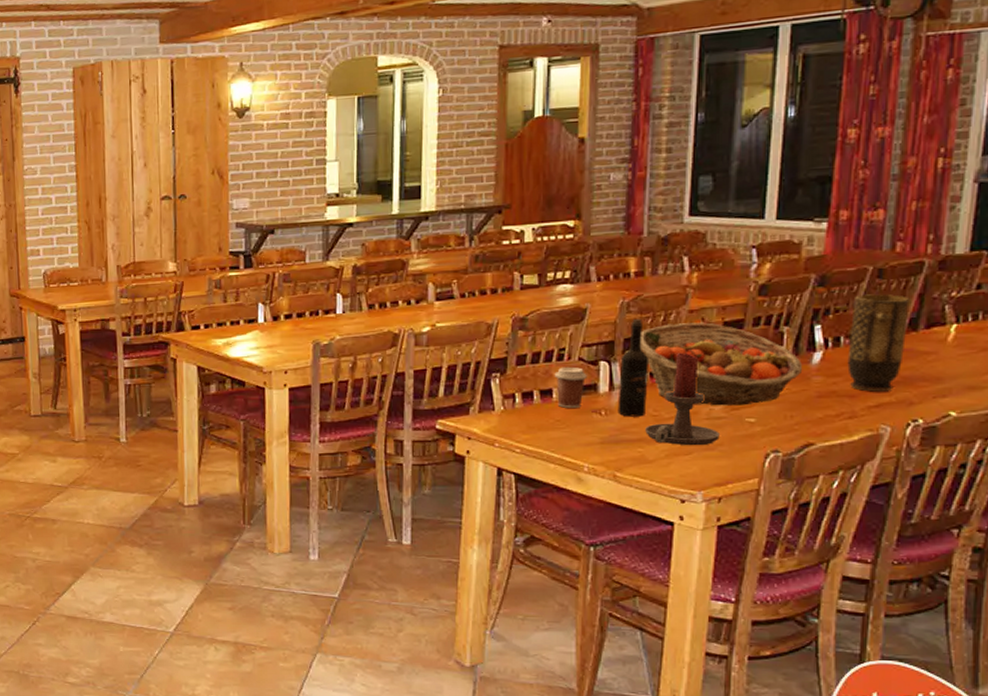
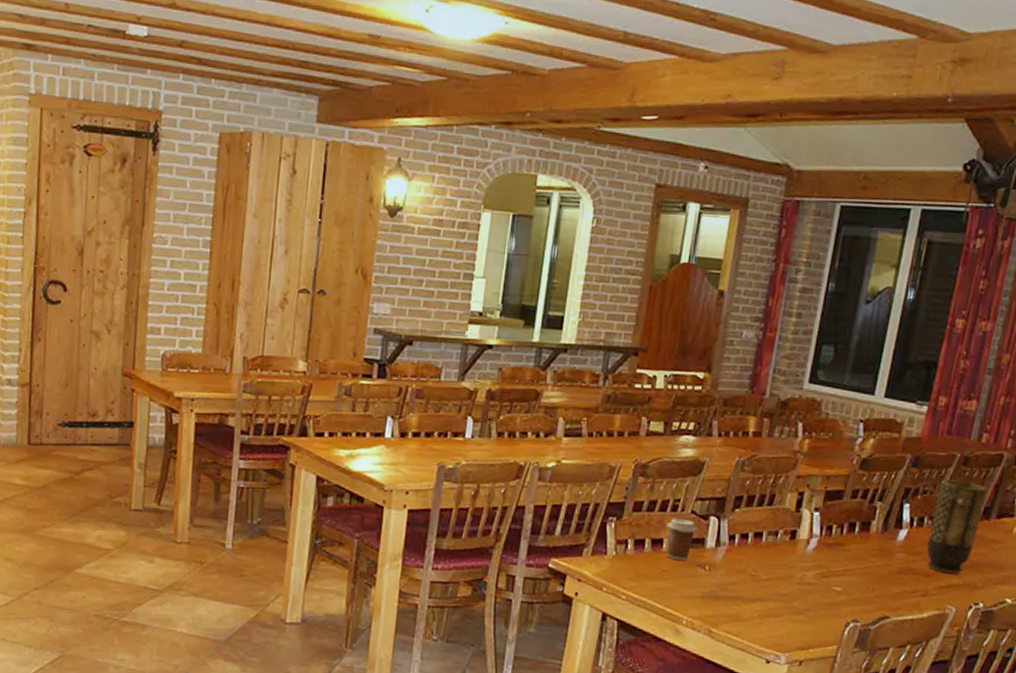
wine bottle: present [618,318,650,417] -> none [720,477,756,575]
fruit basket: present [639,322,803,406] -> none [748,487,889,574]
candle holder: present [645,352,720,446] -> none [743,516,809,609]

